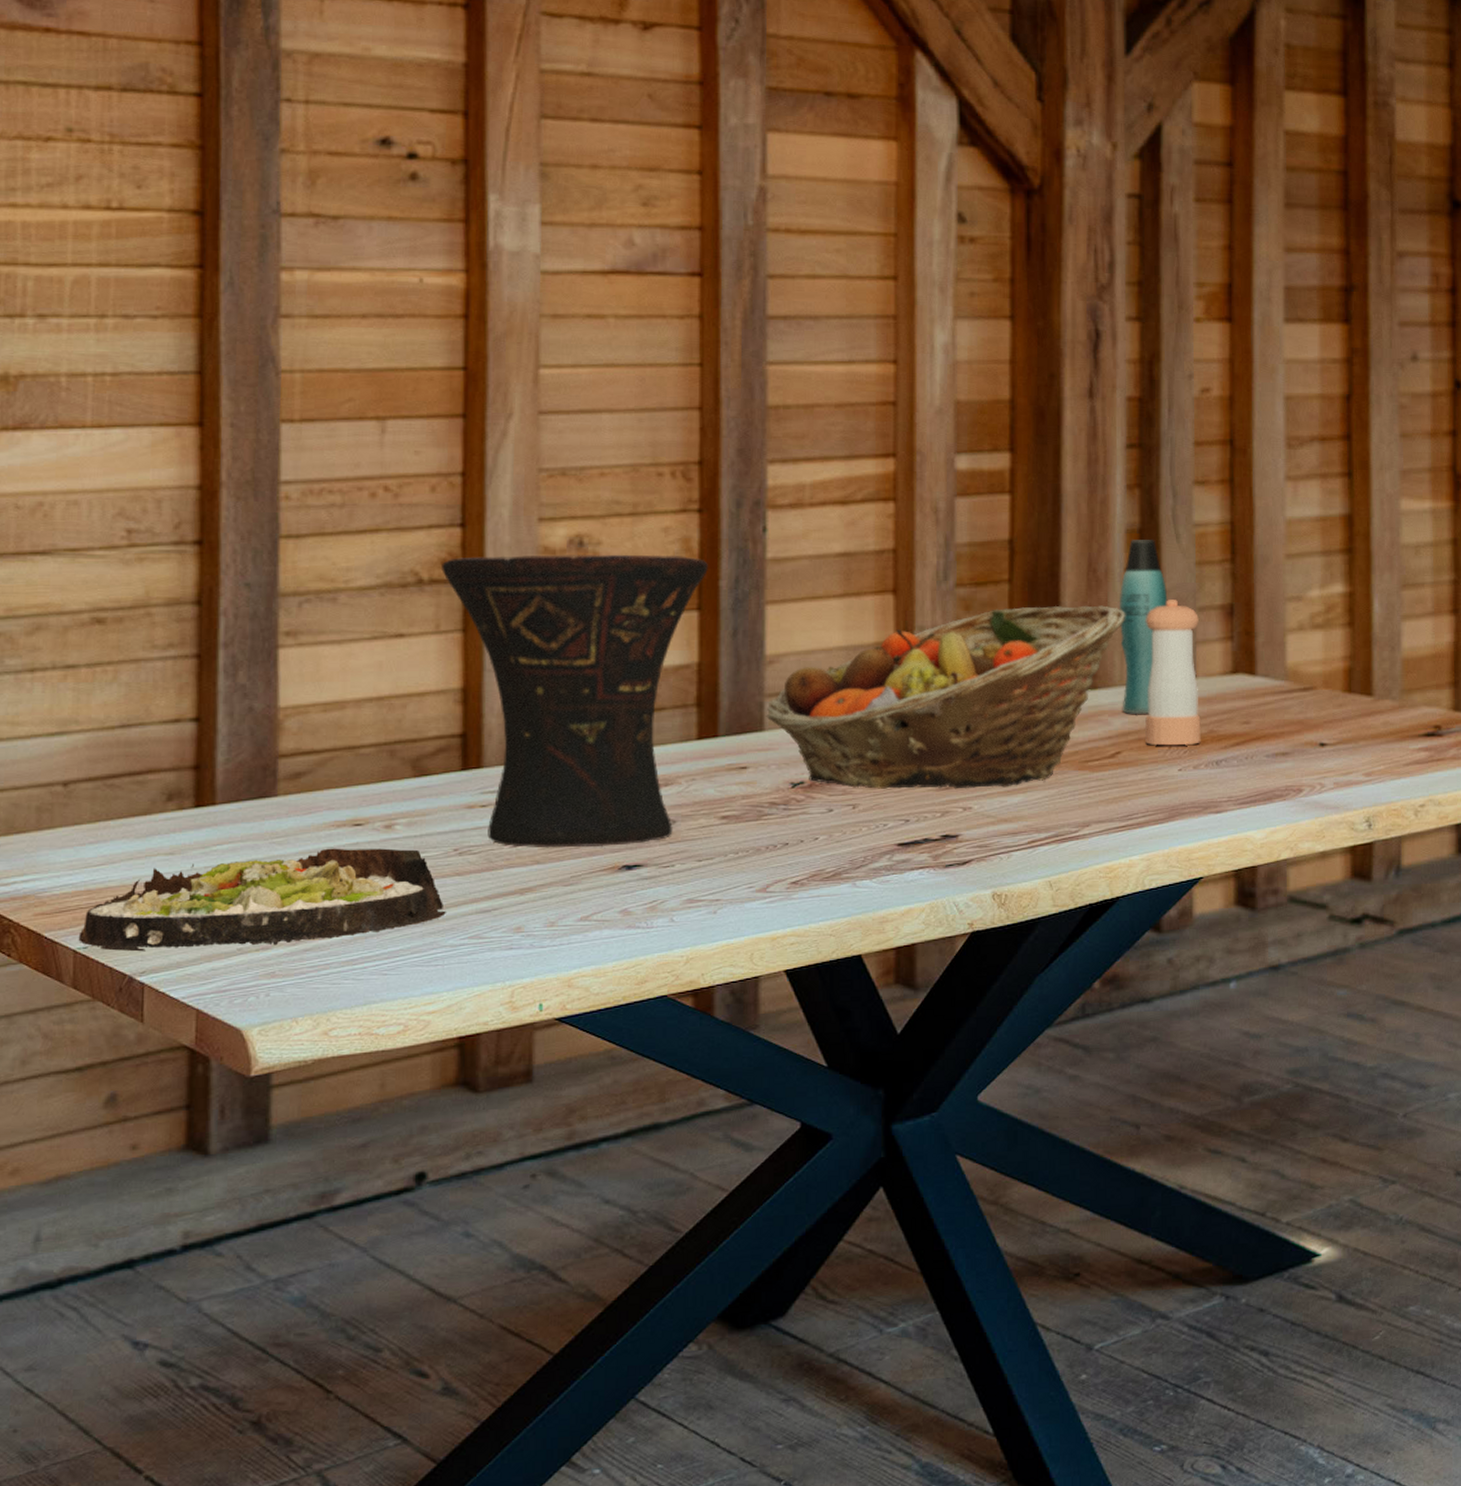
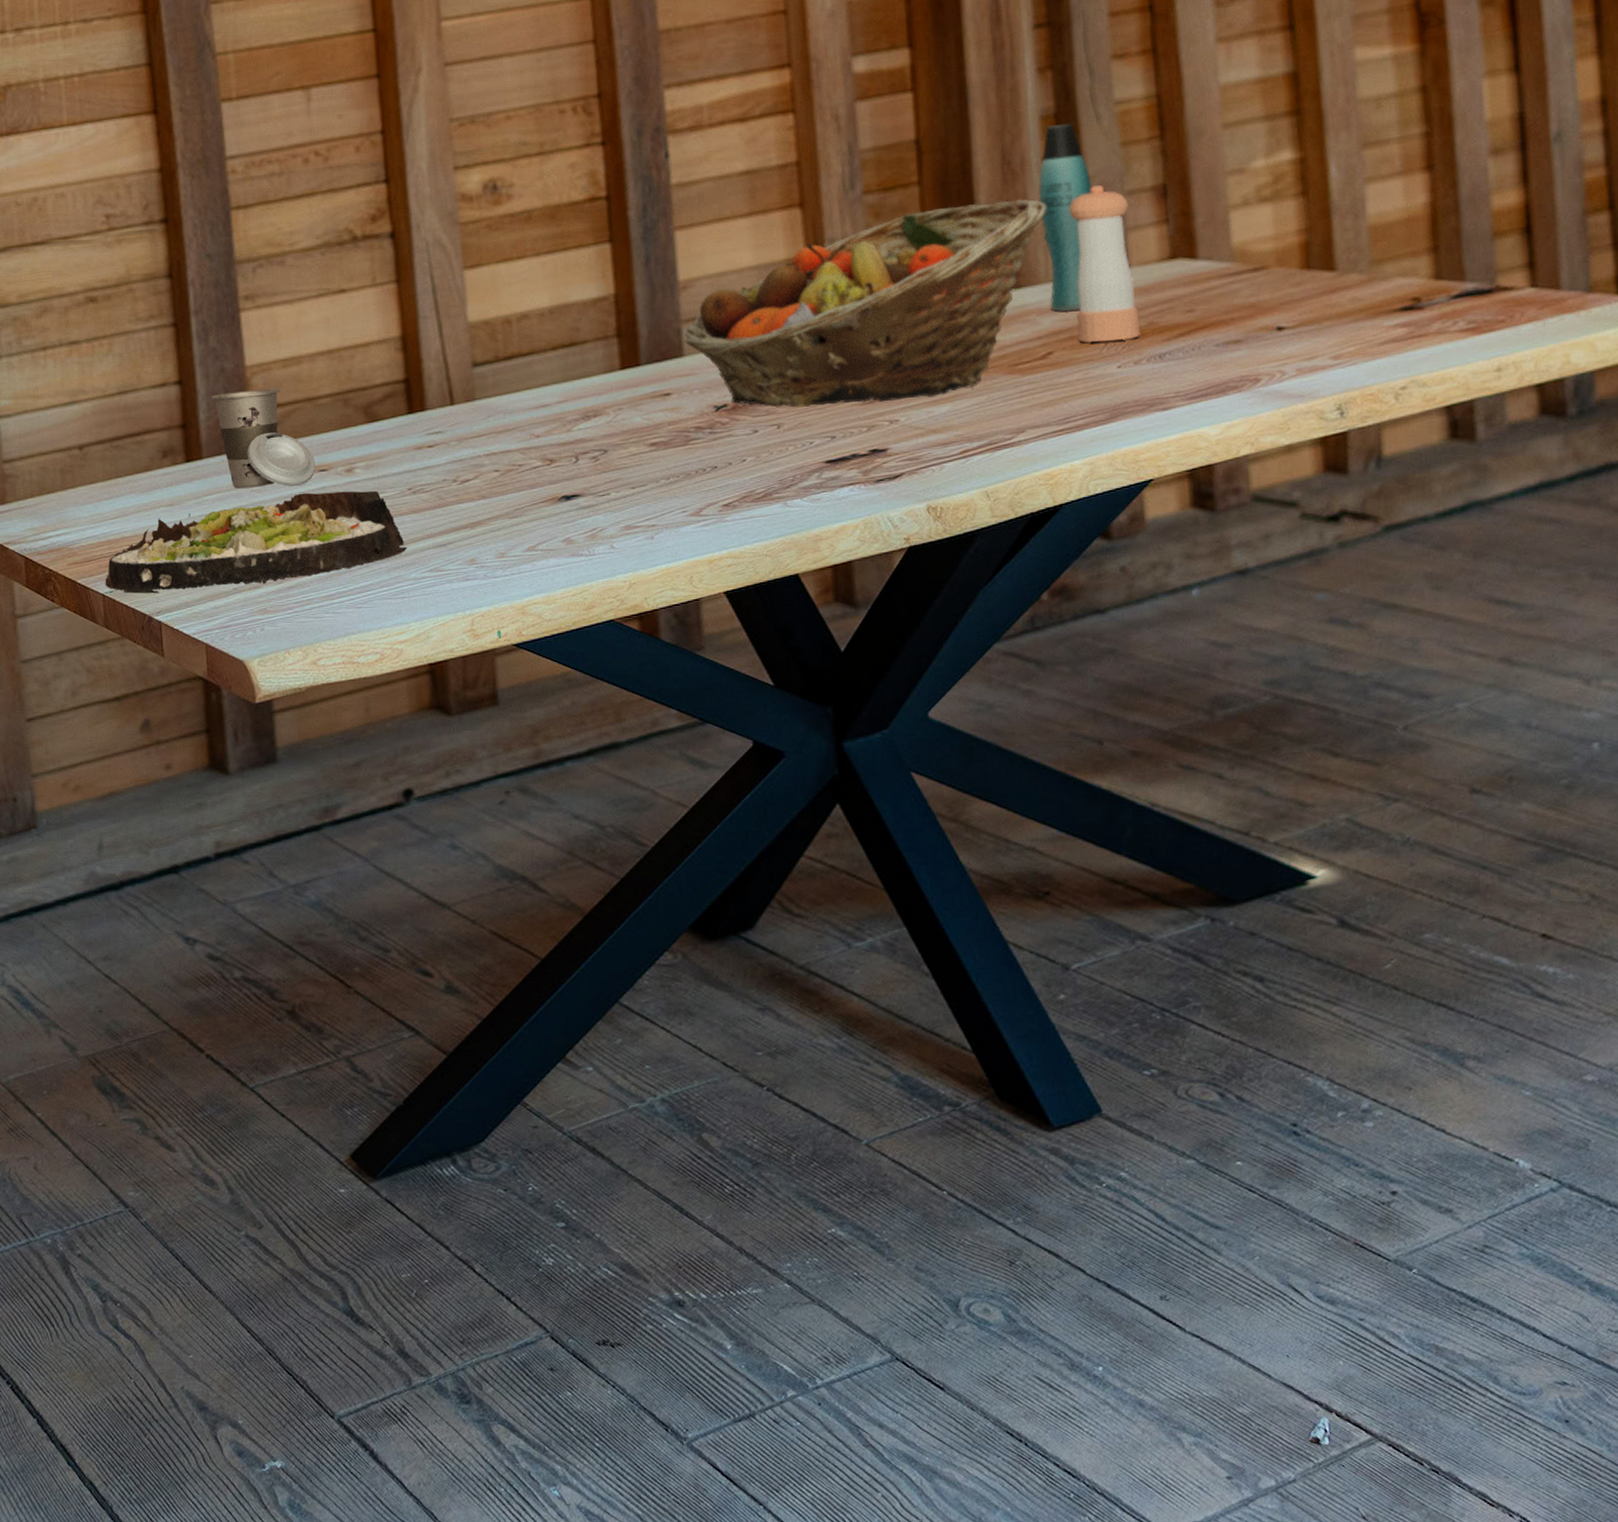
cup: none [233,733,350,841] -> present [210,388,316,489]
vase: present [442,554,708,848] -> none [372,189,616,484]

